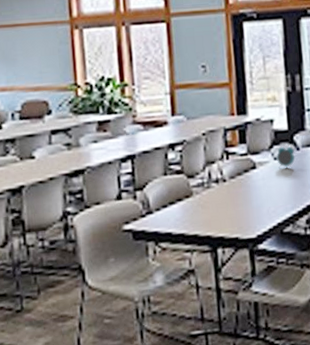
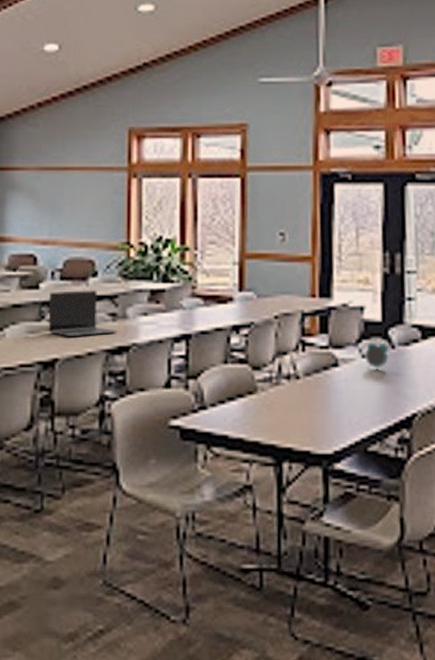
laptop: none [11,126,73,167] -> present [48,290,117,337]

